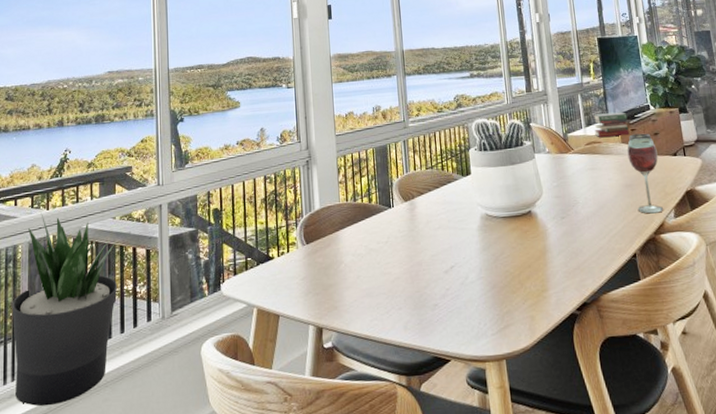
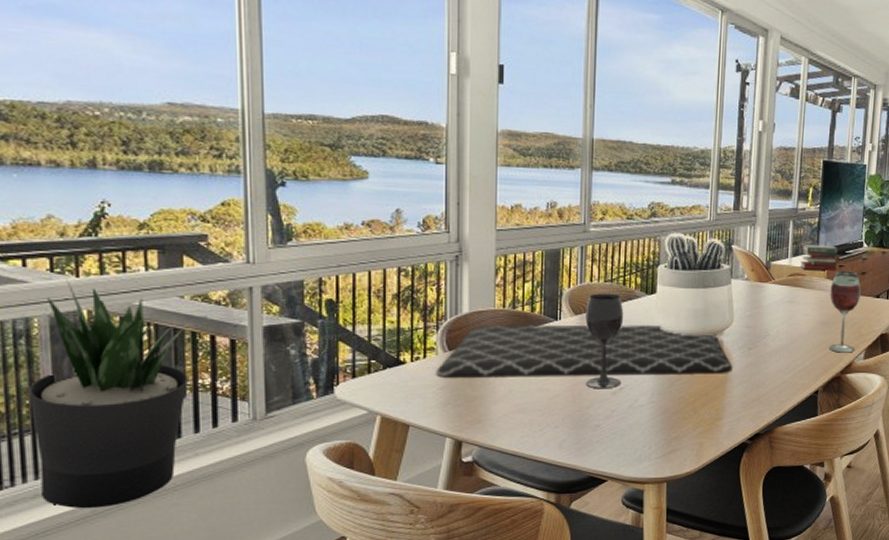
placemat: none [298,203,550,268] -> present [436,324,733,378]
wine glass: none [413,179,452,269] -> present [585,293,624,389]

